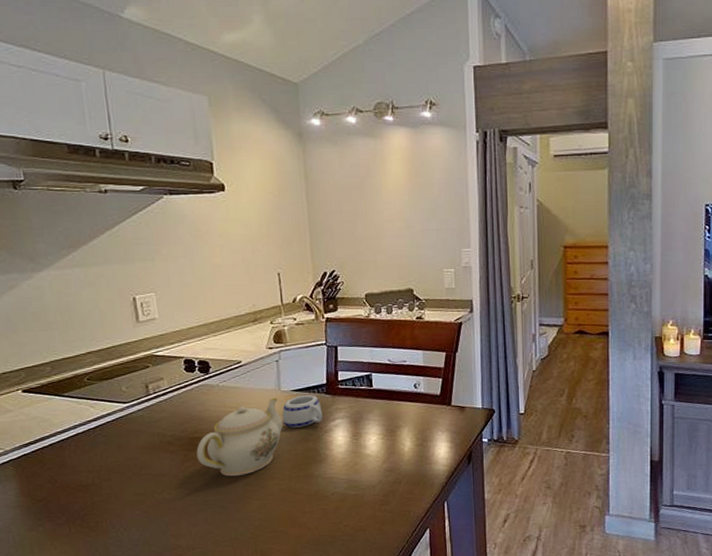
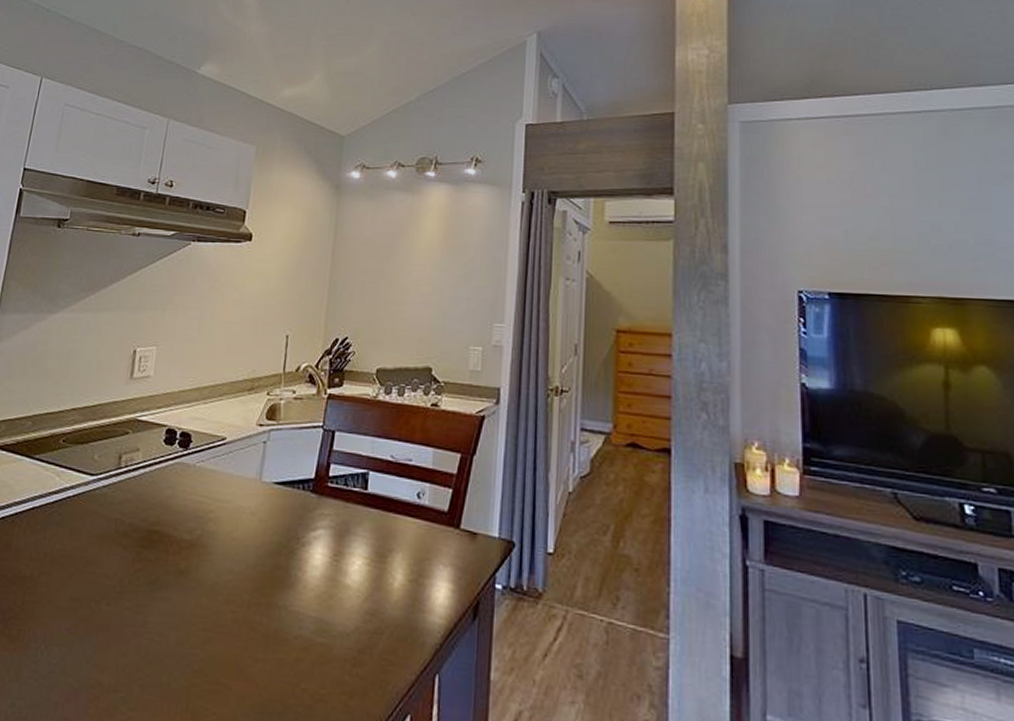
teapot: present [196,398,284,477] -> none [150,489,257,593]
mug: present [282,395,323,428] -> none [256,490,304,534]

